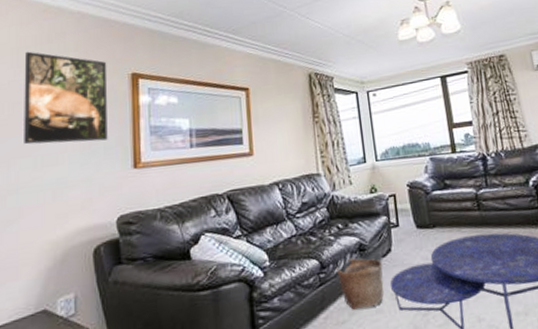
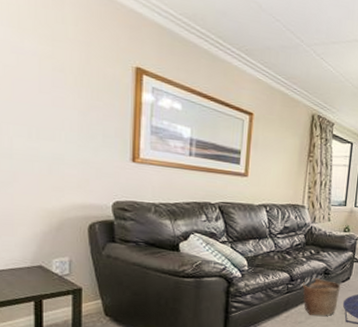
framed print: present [24,51,108,145] -> none [16,10,110,128]

